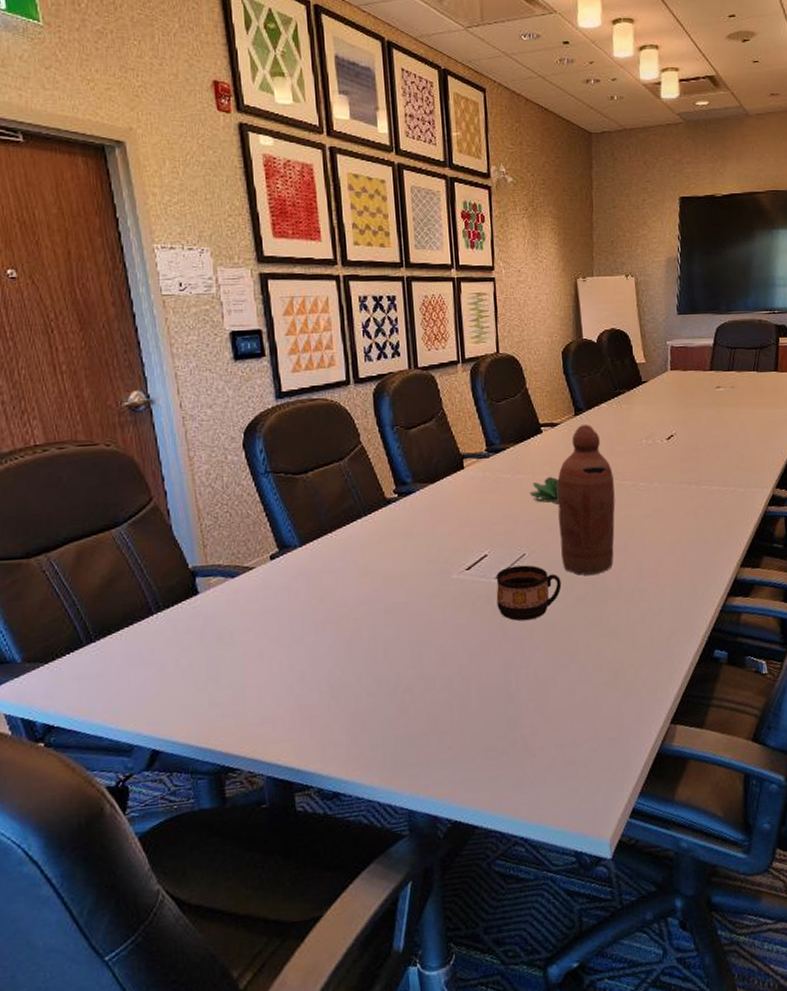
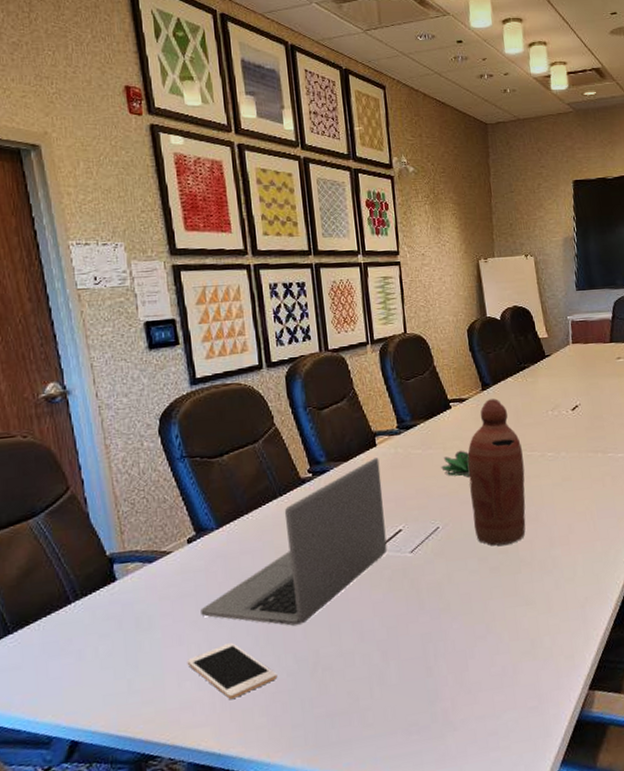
cell phone: none [267,660,358,716] -> present [186,642,278,699]
laptop: none [282,481,472,647] -> present [201,458,388,626]
cup: present [496,565,562,622] -> none [411,538,476,594]

